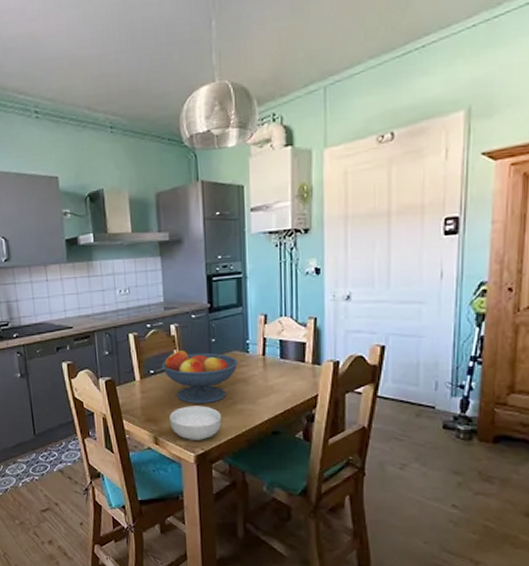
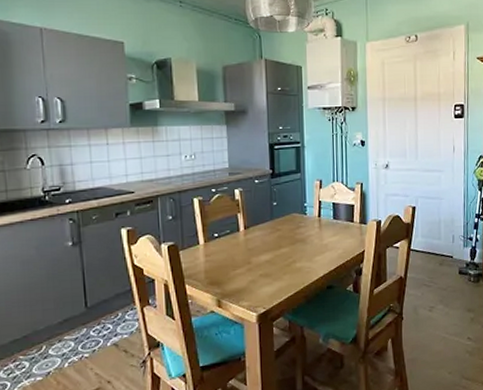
fruit bowl: present [161,350,239,404] -> none [226,214,298,265]
cereal bowl: present [169,405,221,440] -> none [232,266,282,300]

